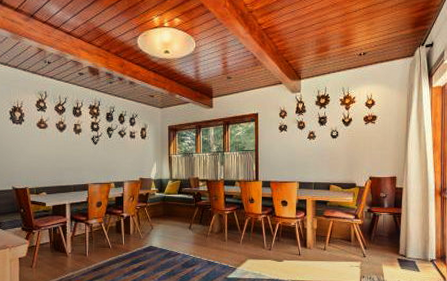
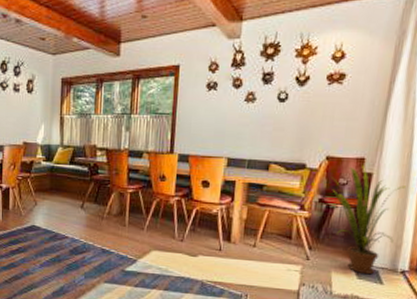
house plant: none [375,181,426,265] -> present [332,164,406,275]

